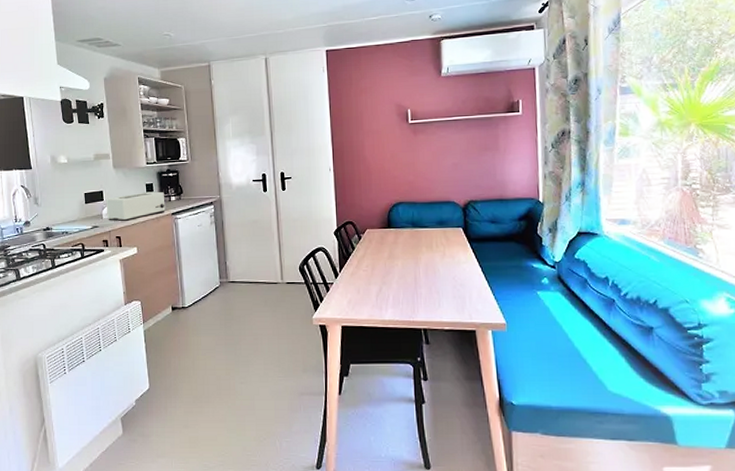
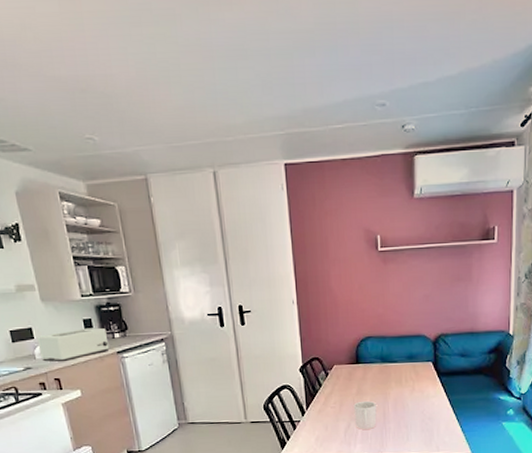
mug: none [385,265,408,295] -> present [353,400,377,430]

